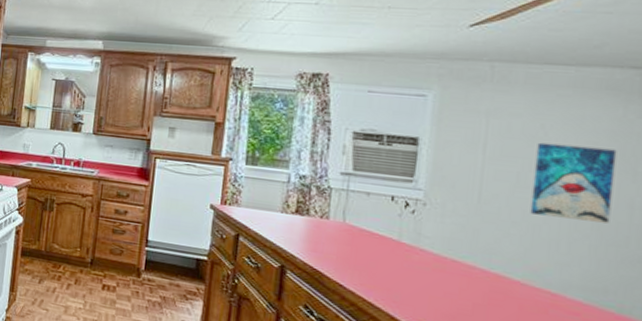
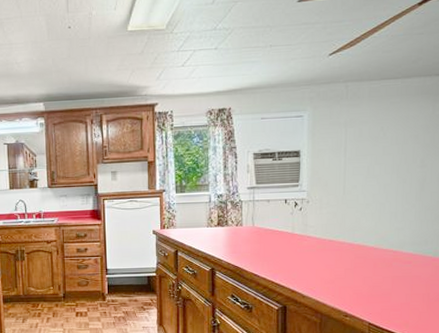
wall art: present [530,142,617,223] -> none [377,139,430,196]

